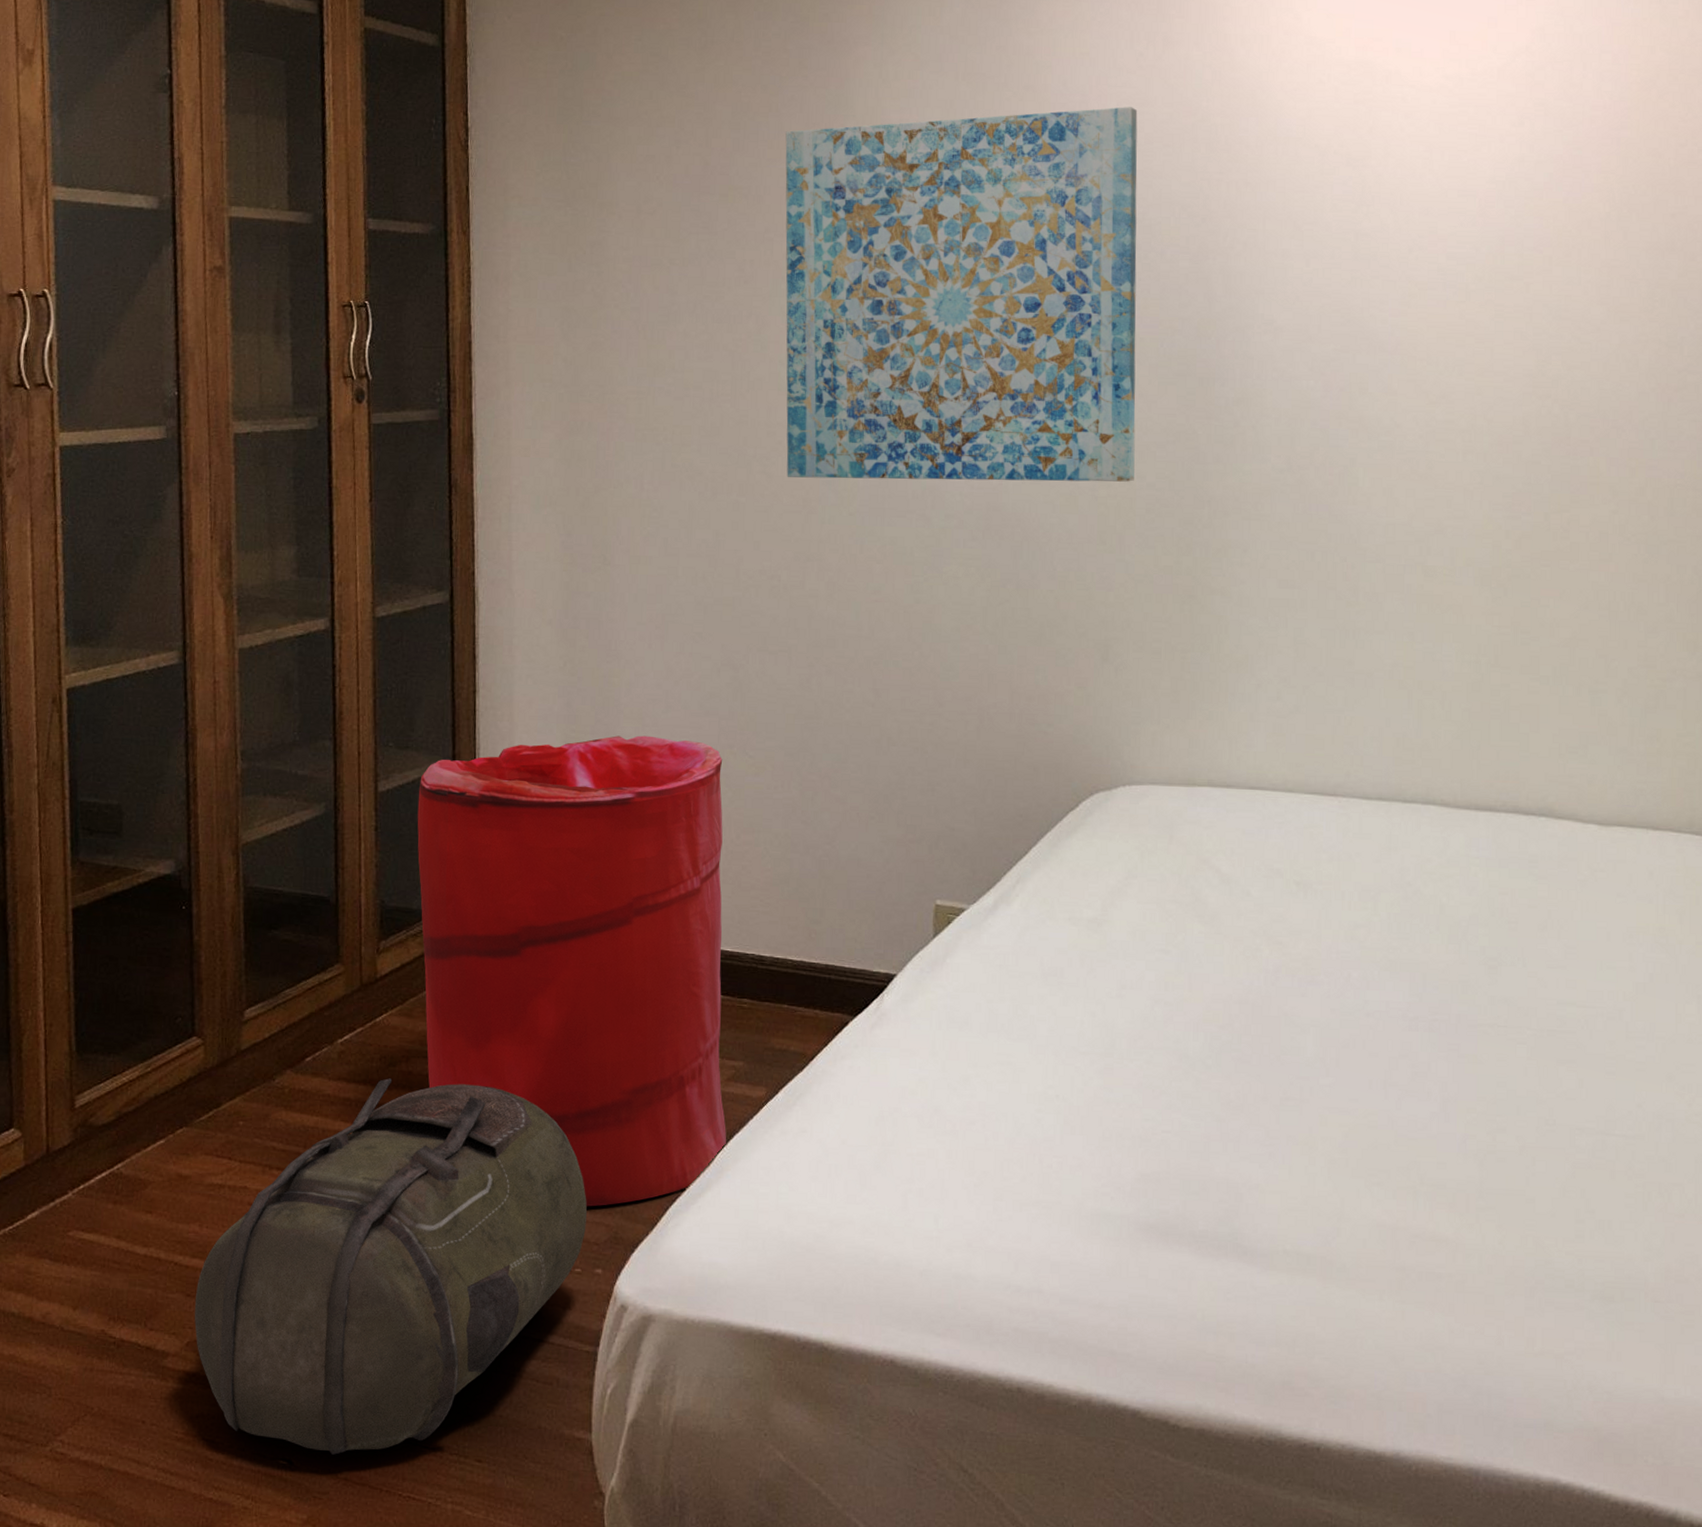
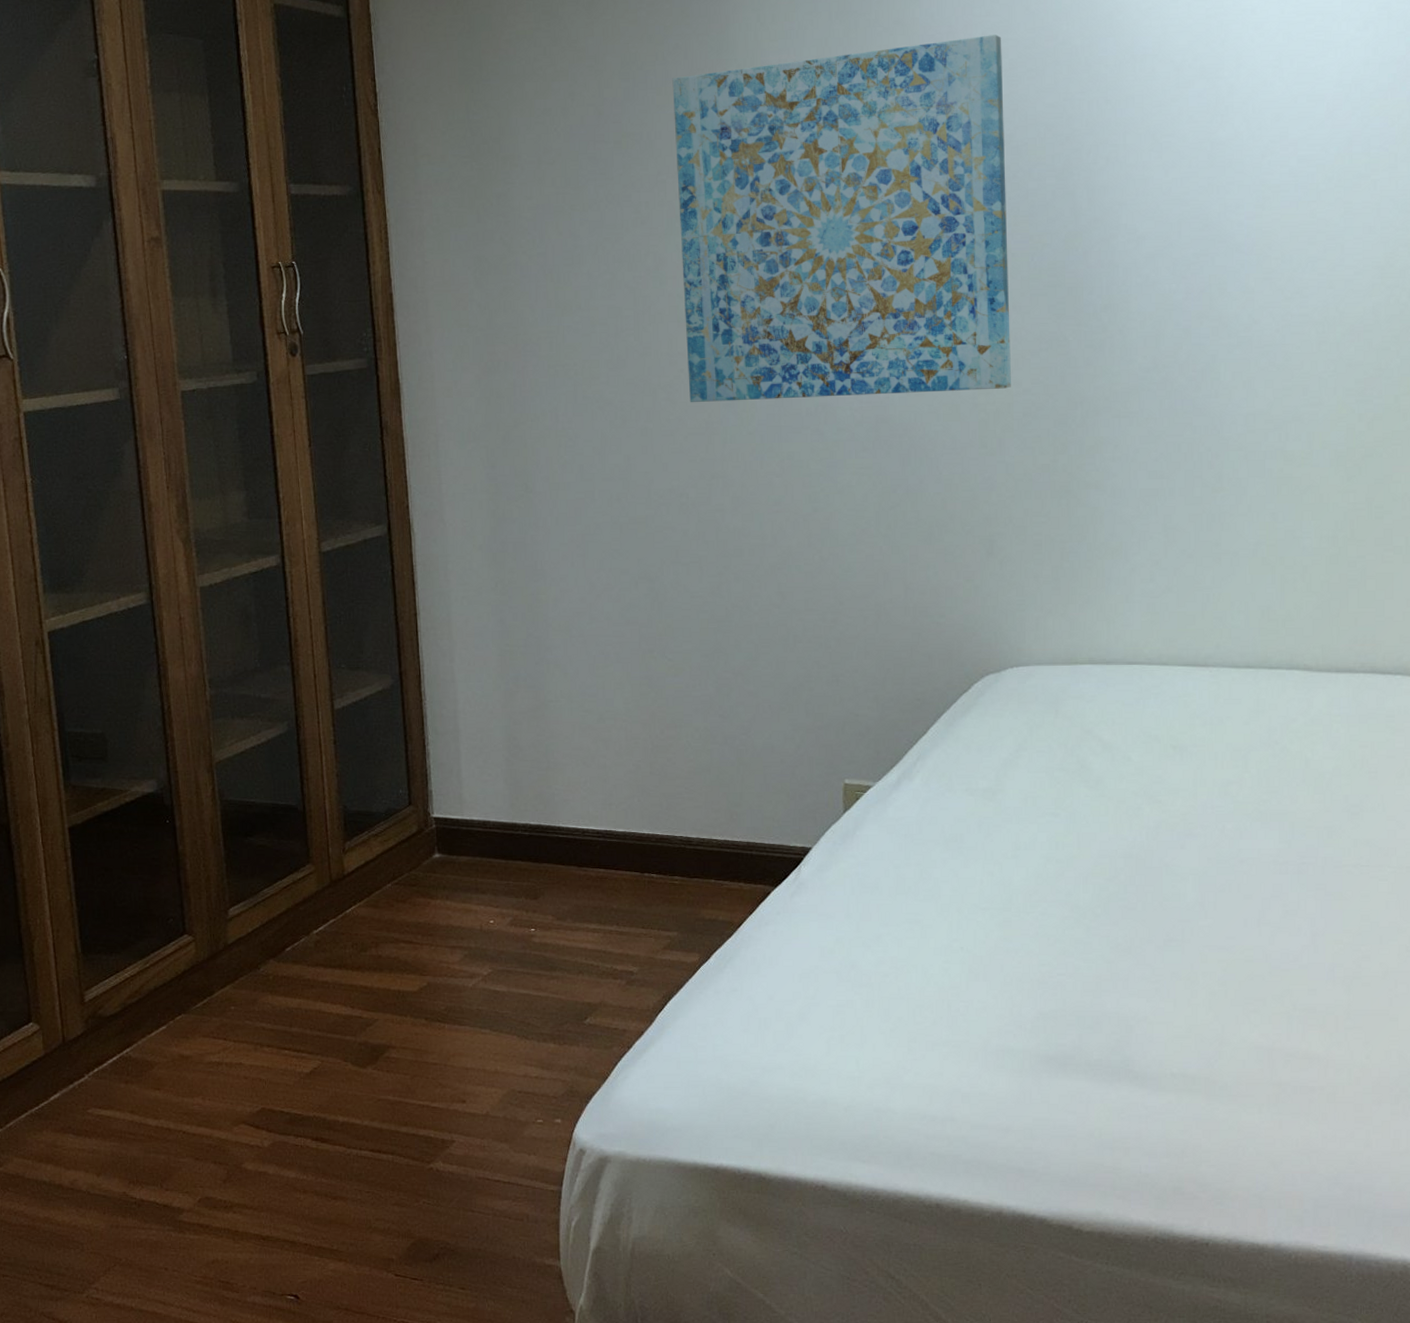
backpack: present [194,1078,587,1455] -> none [203,962,545,1289]
laundry hamper: present [417,735,727,1207] -> none [370,645,667,1066]

